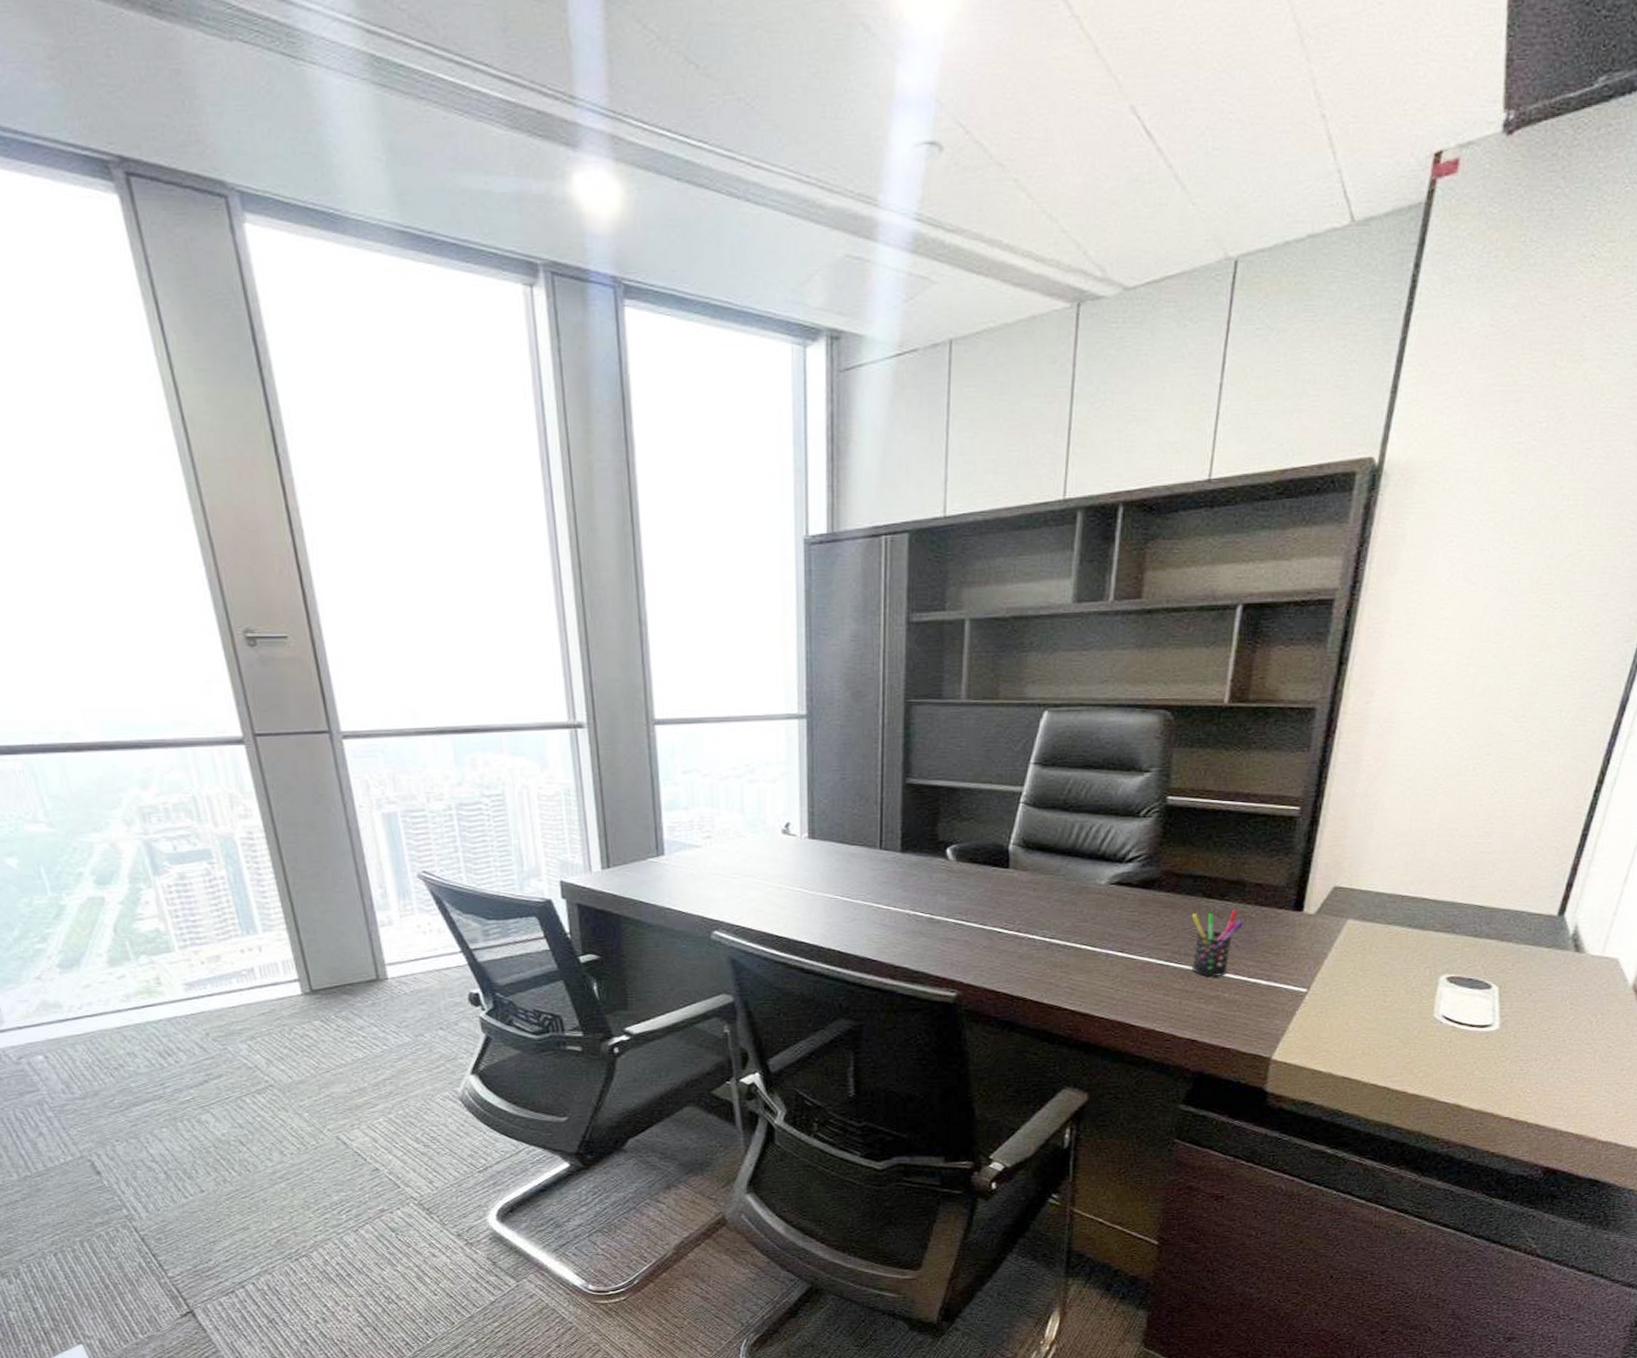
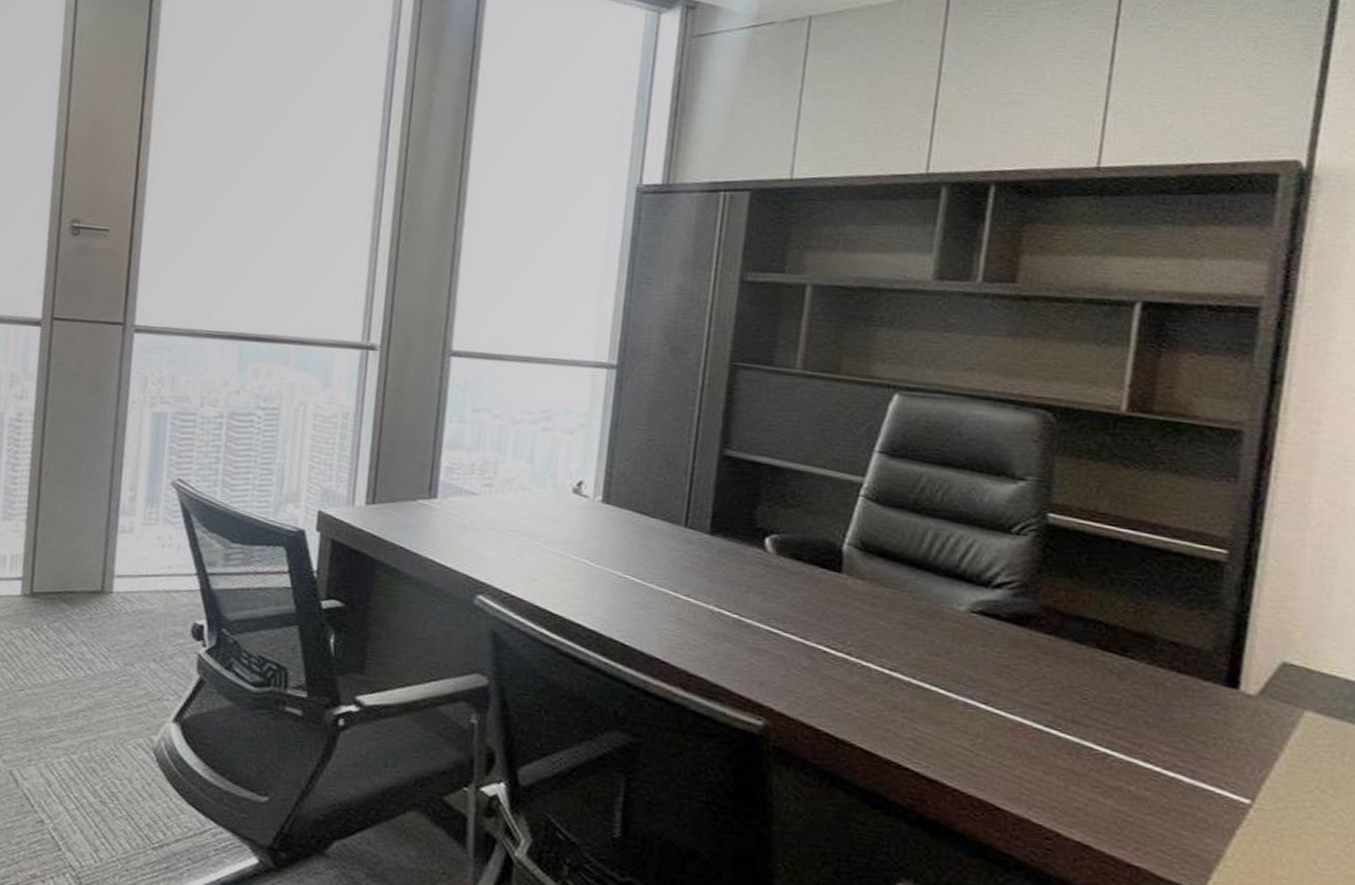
pen holder: present [1191,909,1245,977] -> none [1081,668,1156,761]

